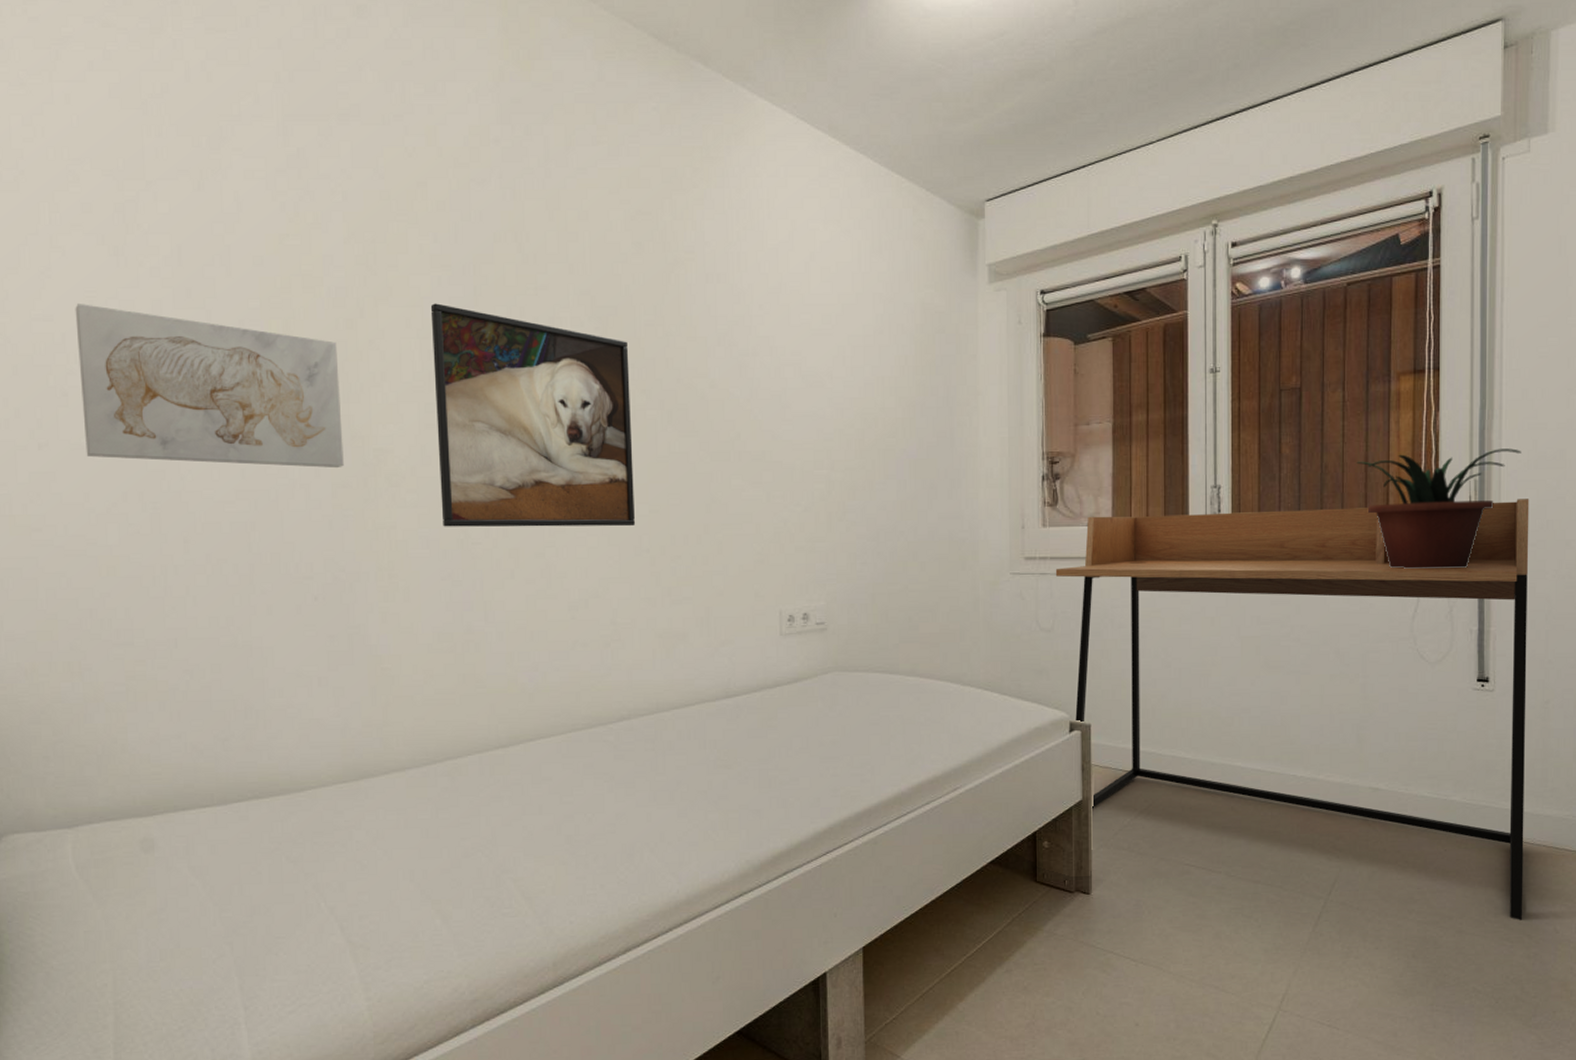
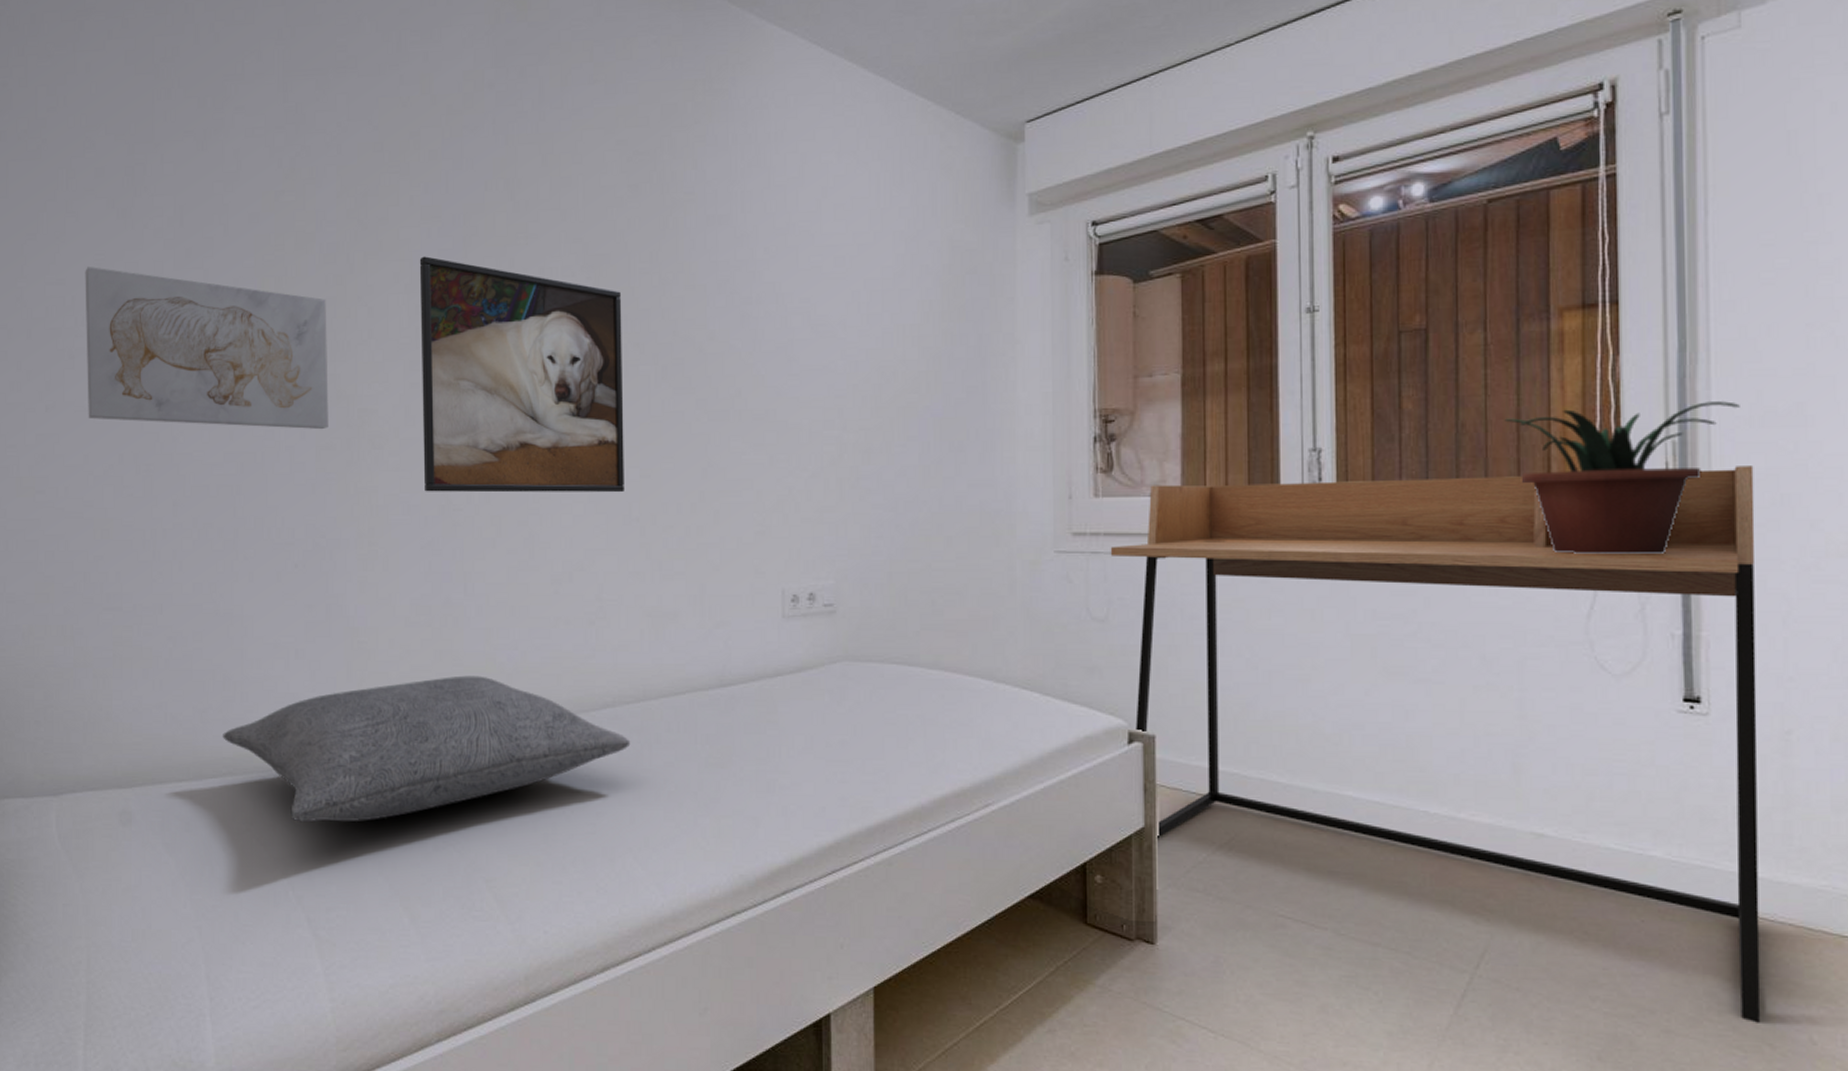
pillow: none [246,696,646,839] -> present [223,675,631,823]

